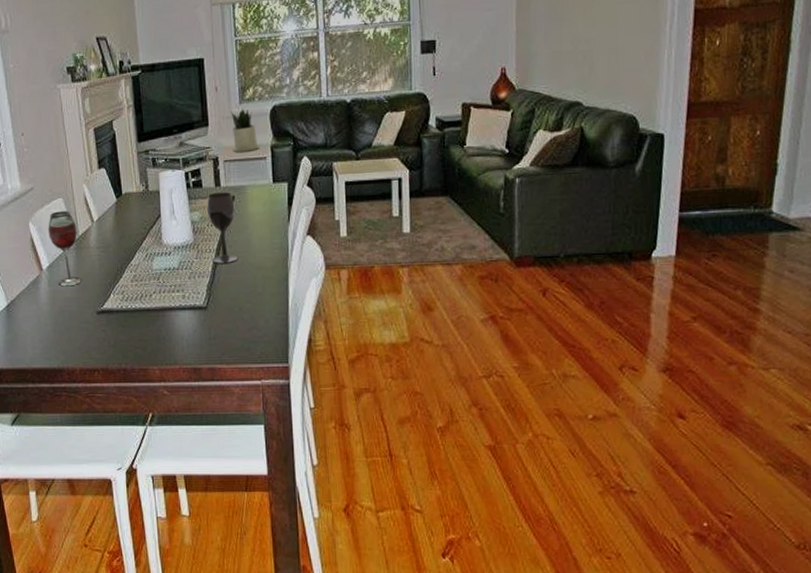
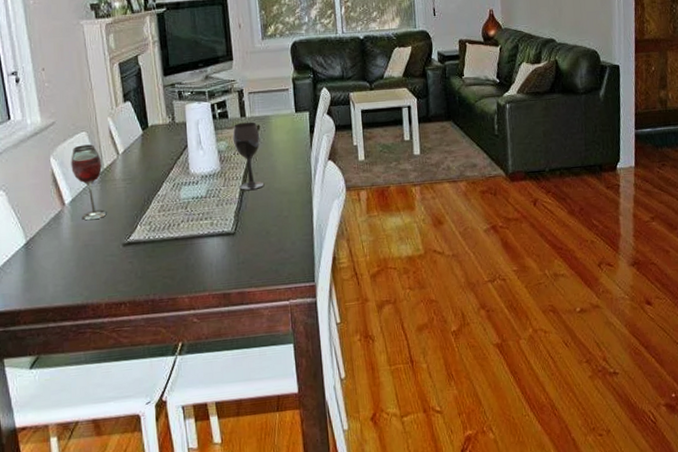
planter: present [231,109,260,152] -> none [254,44,282,84]

